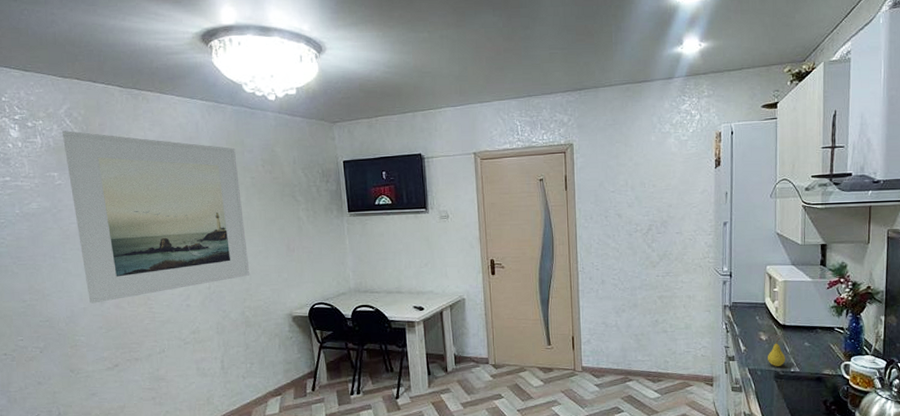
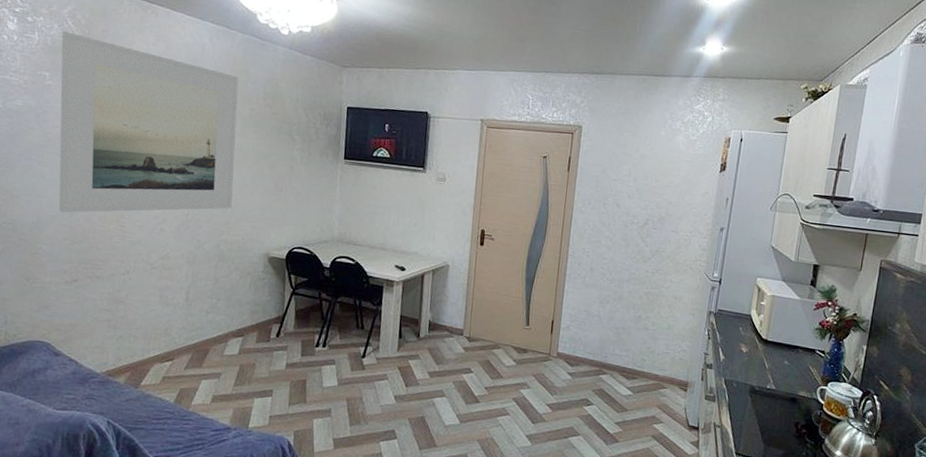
fruit: present [768,337,786,366] -> none [745,352,764,381]

